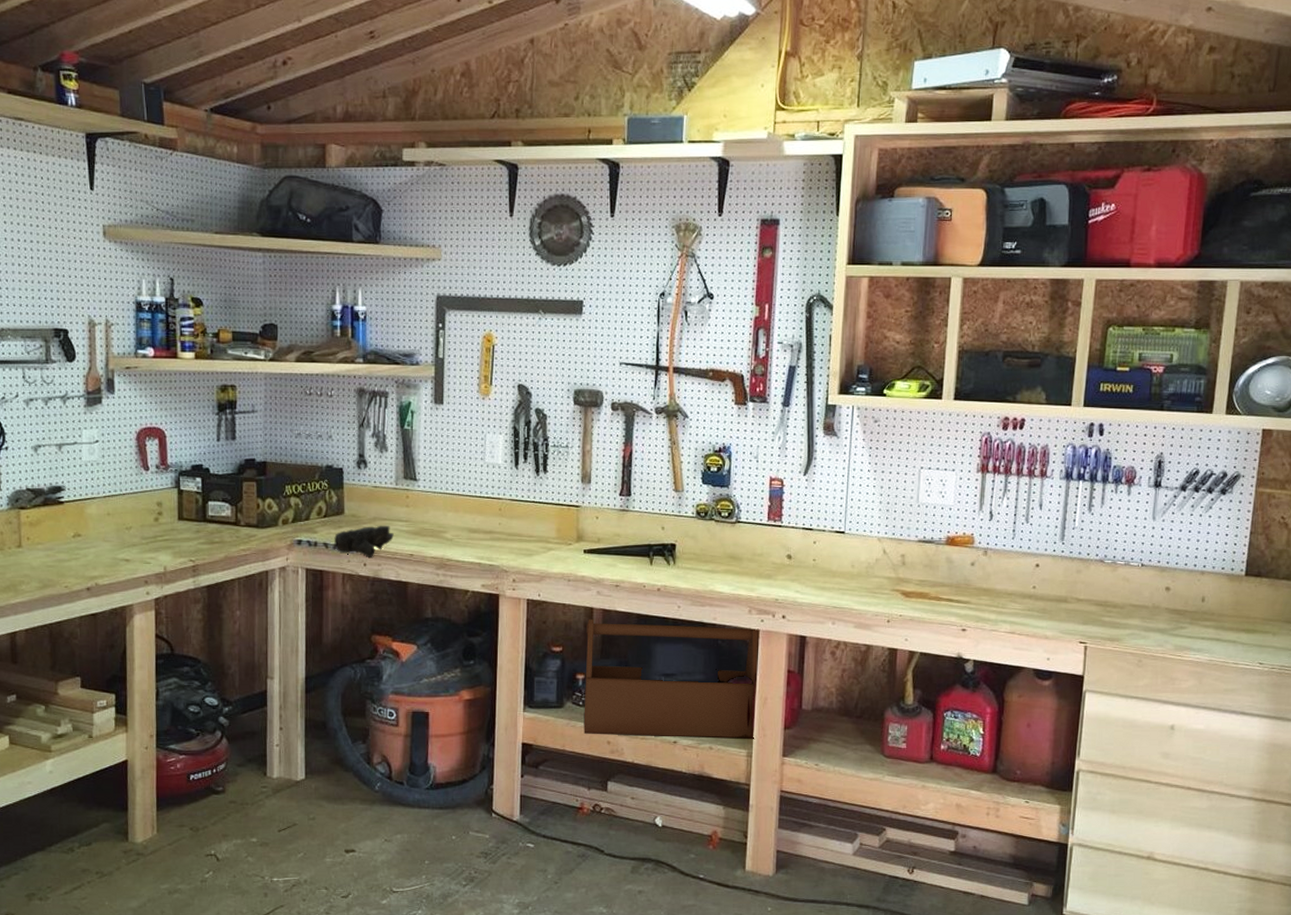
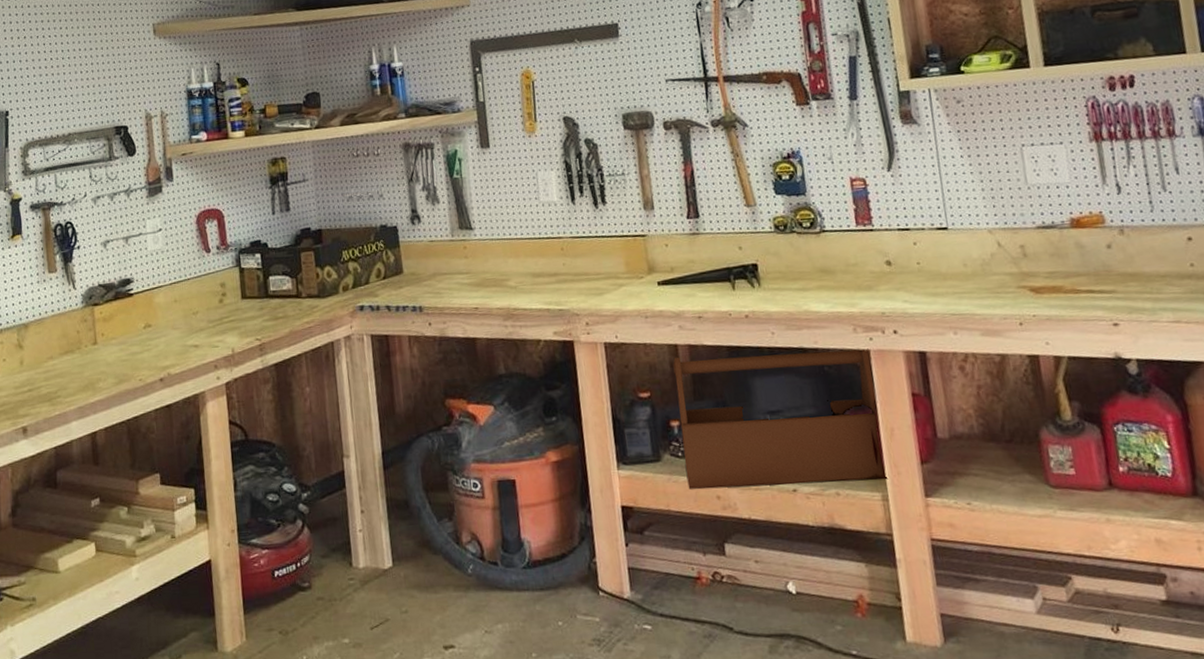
glove: present [334,525,394,557] -> none [396,279,456,316]

